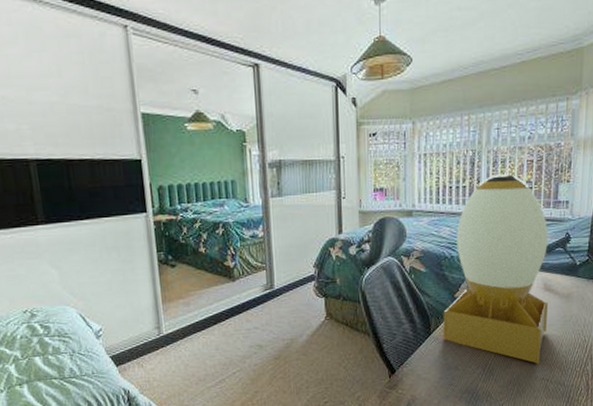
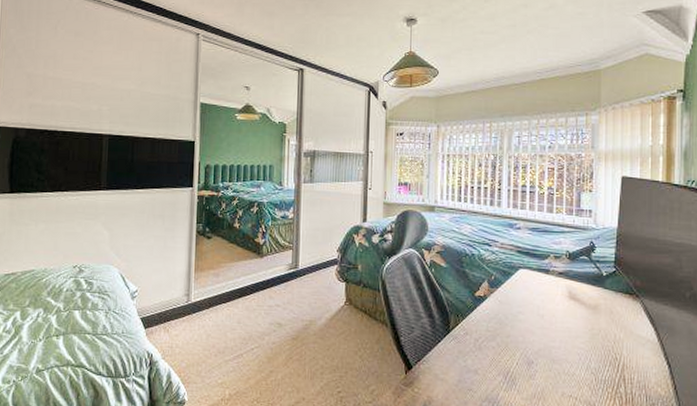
desk lamp: present [443,174,549,365] -> none [462,179,575,379]

